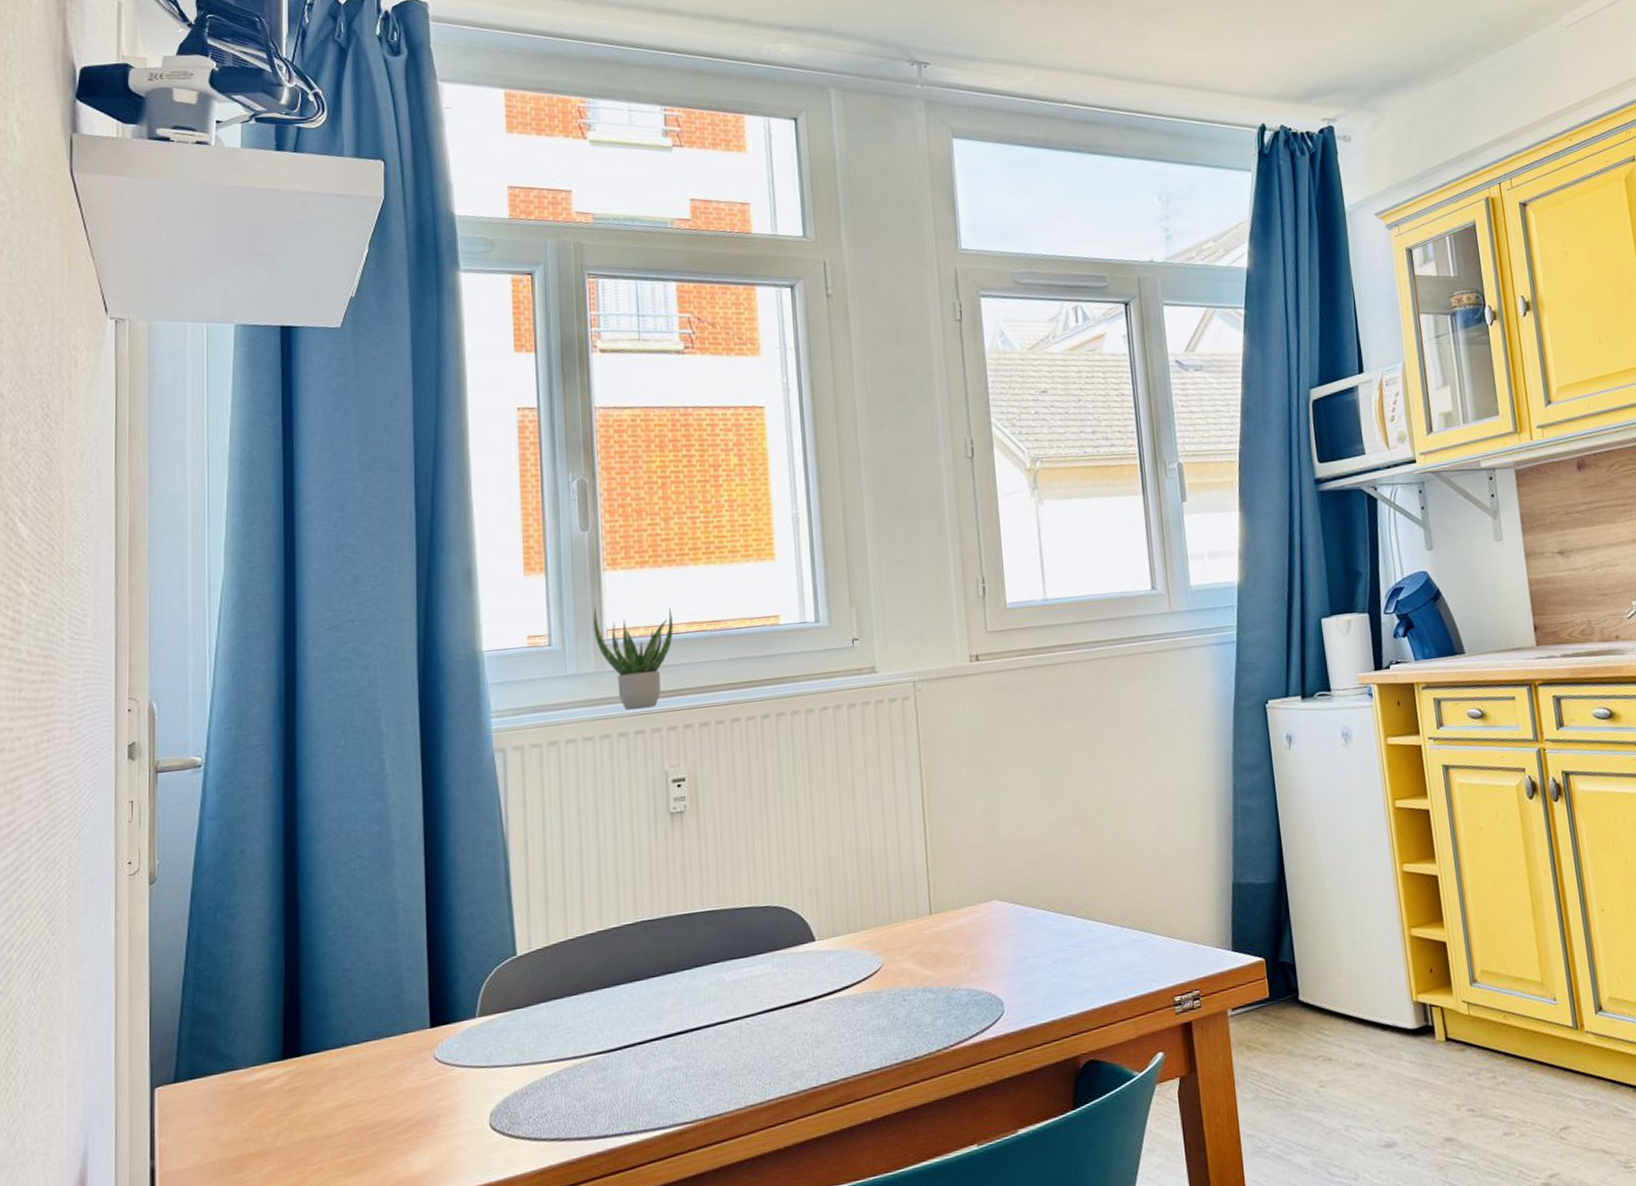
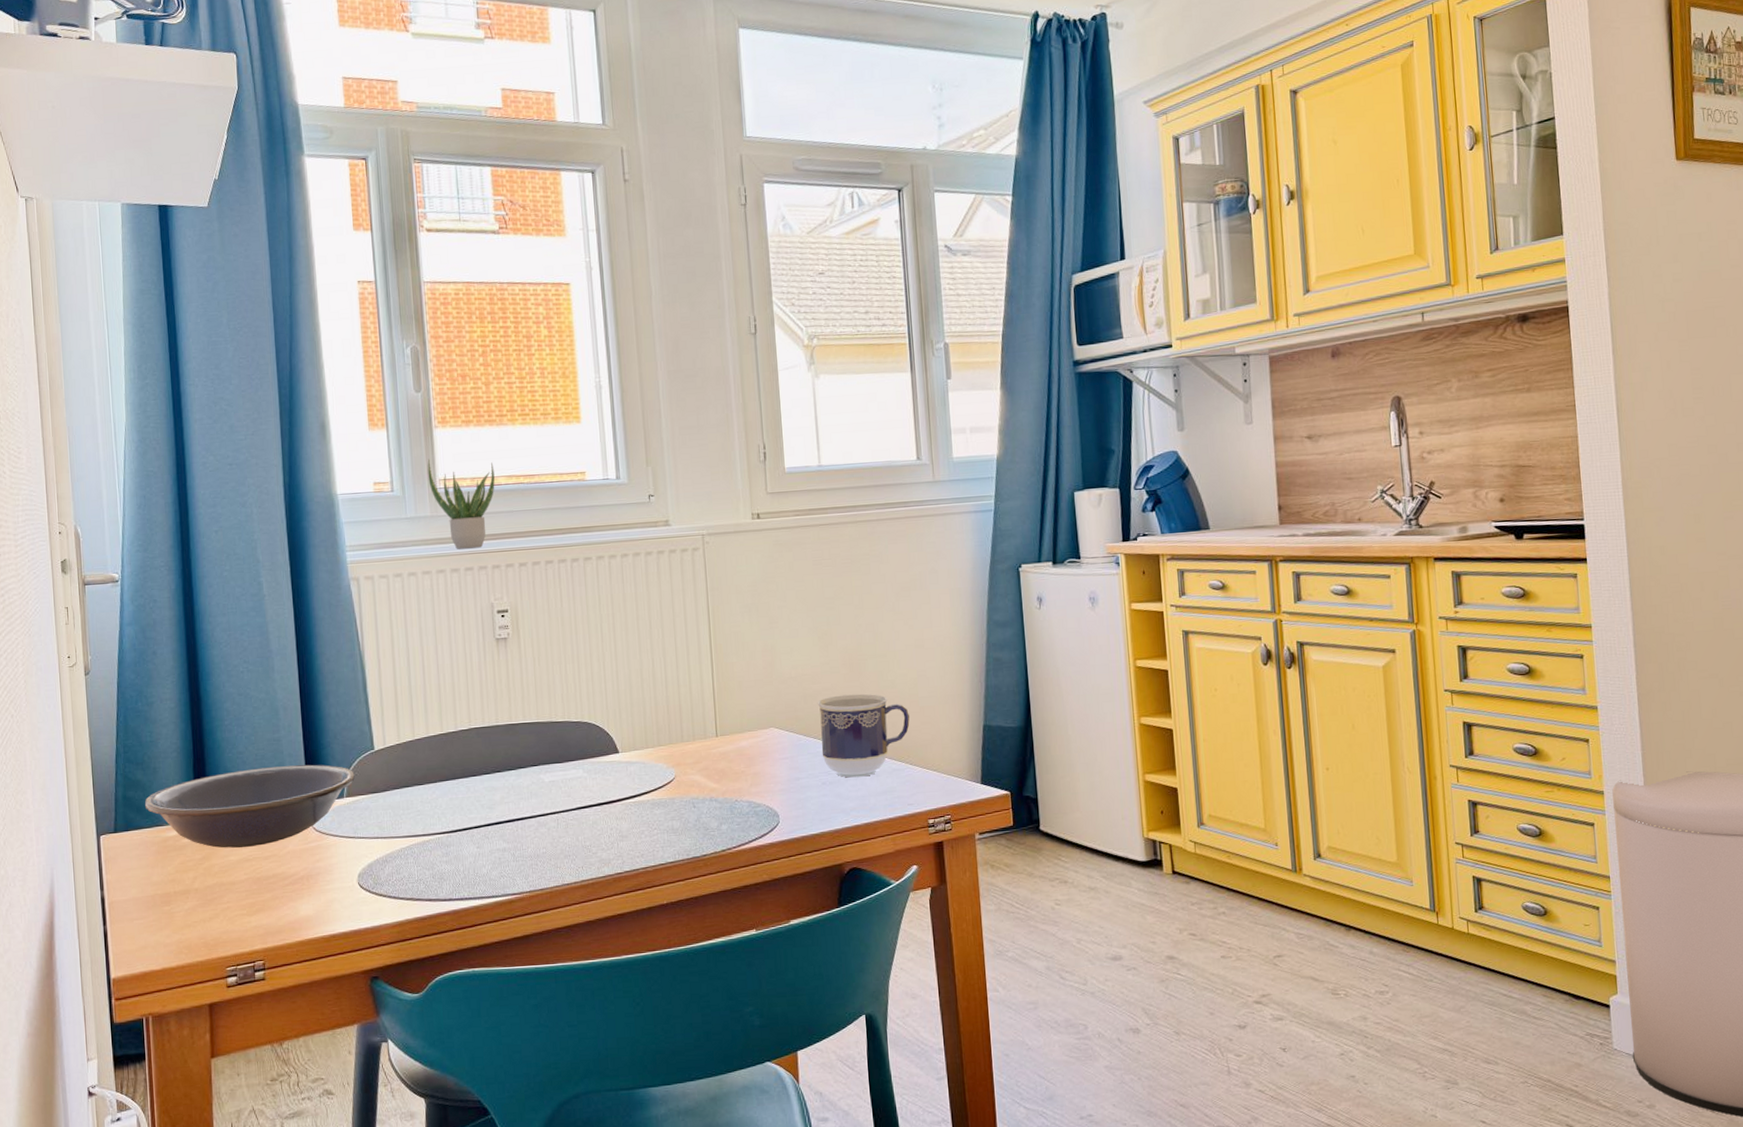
bowl: none [218,977,491,1093] -> present [145,764,355,848]
cup: none [1045,854,1151,954] -> present [817,693,910,778]

